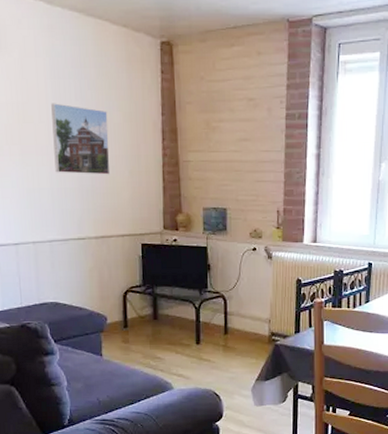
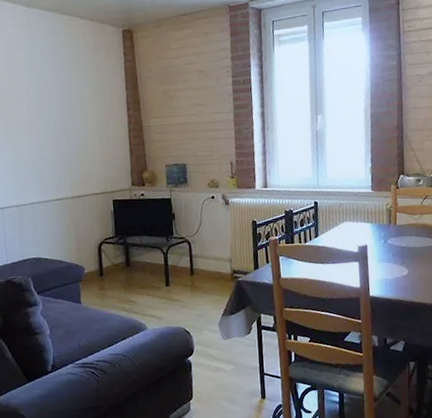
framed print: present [51,103,111,175] -> none [31,86,84,144]

